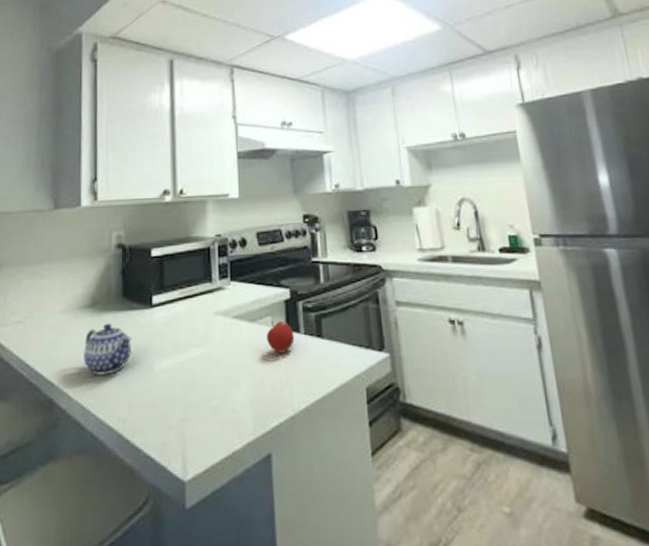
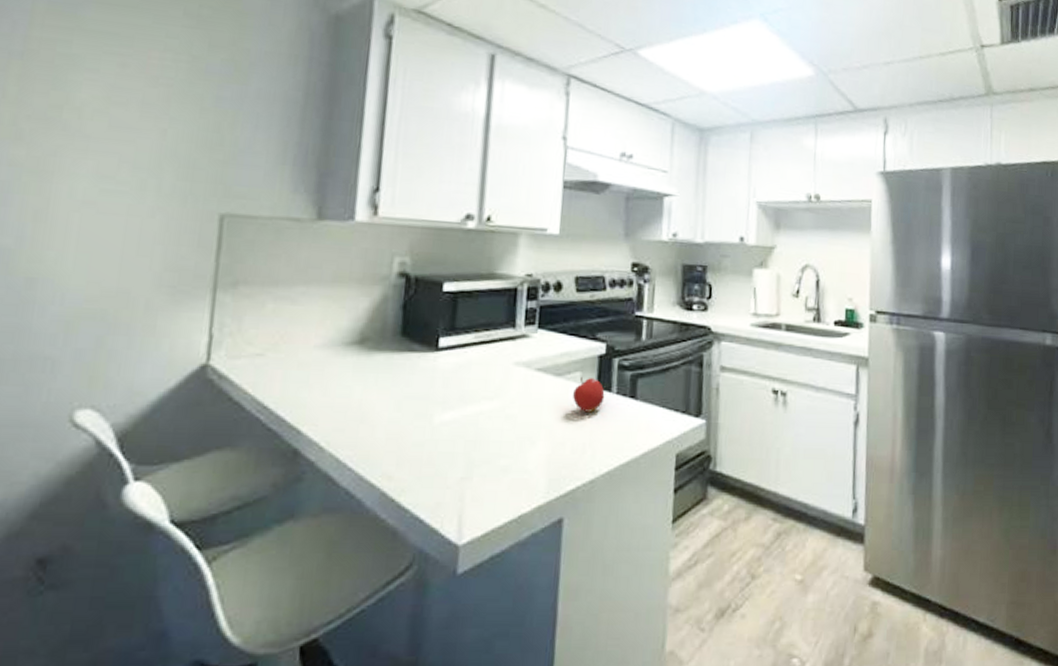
teapot: present [83,323,132,375] -> none [343,364,409,424]

